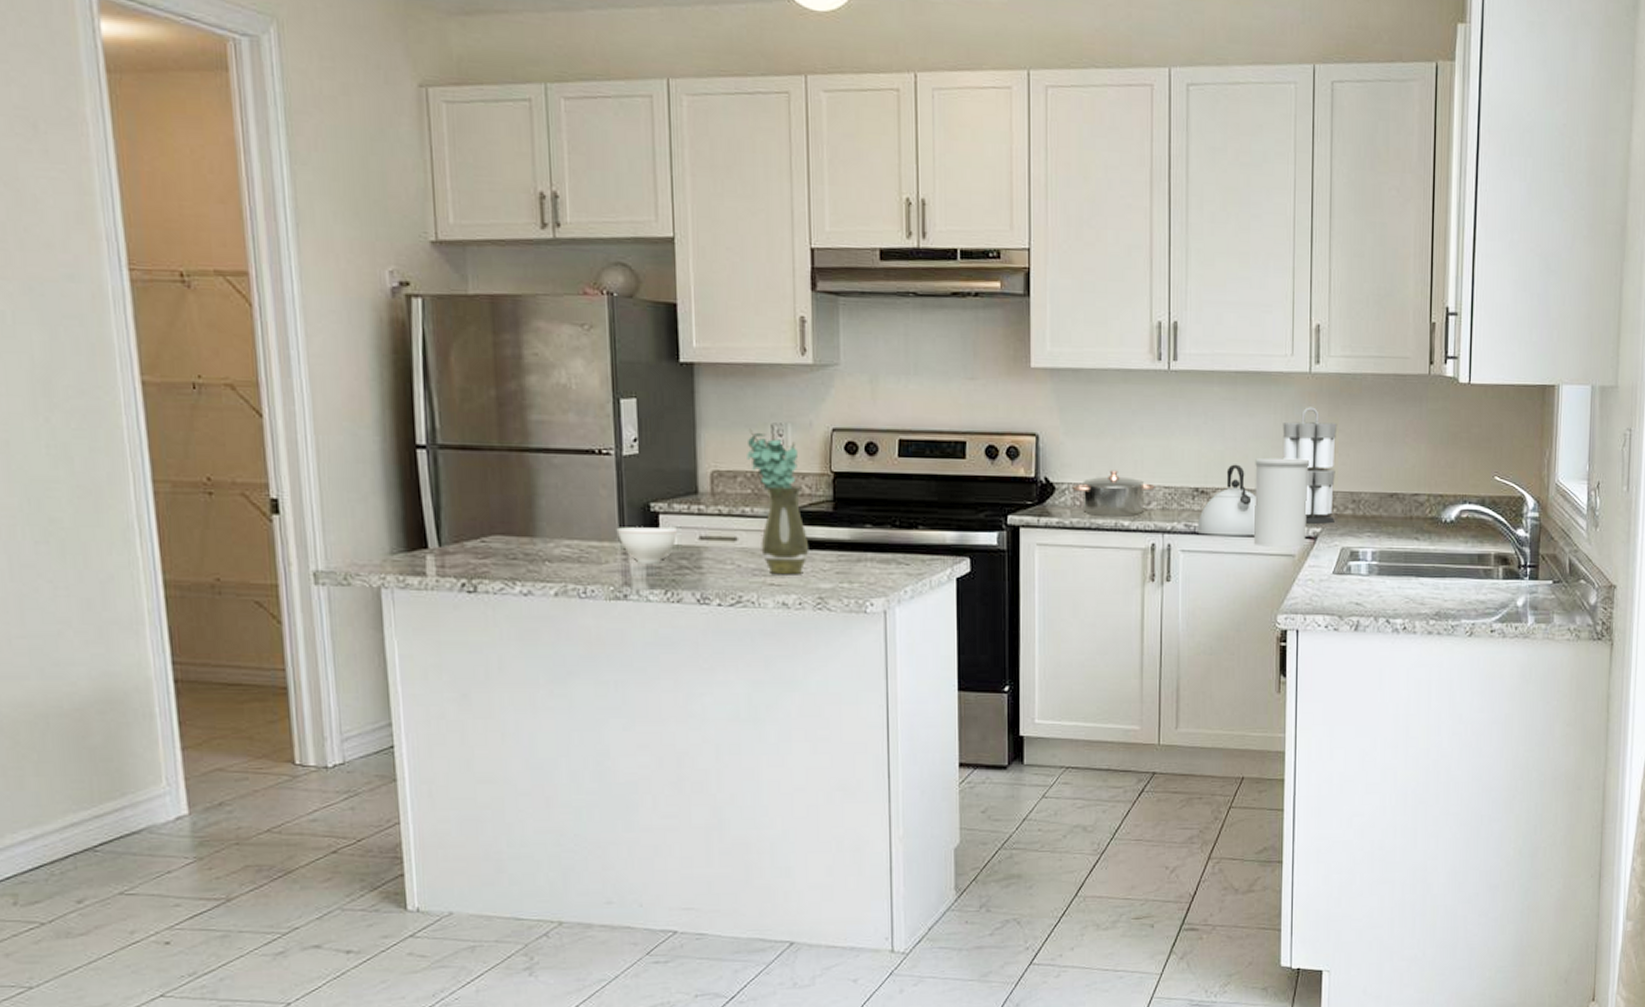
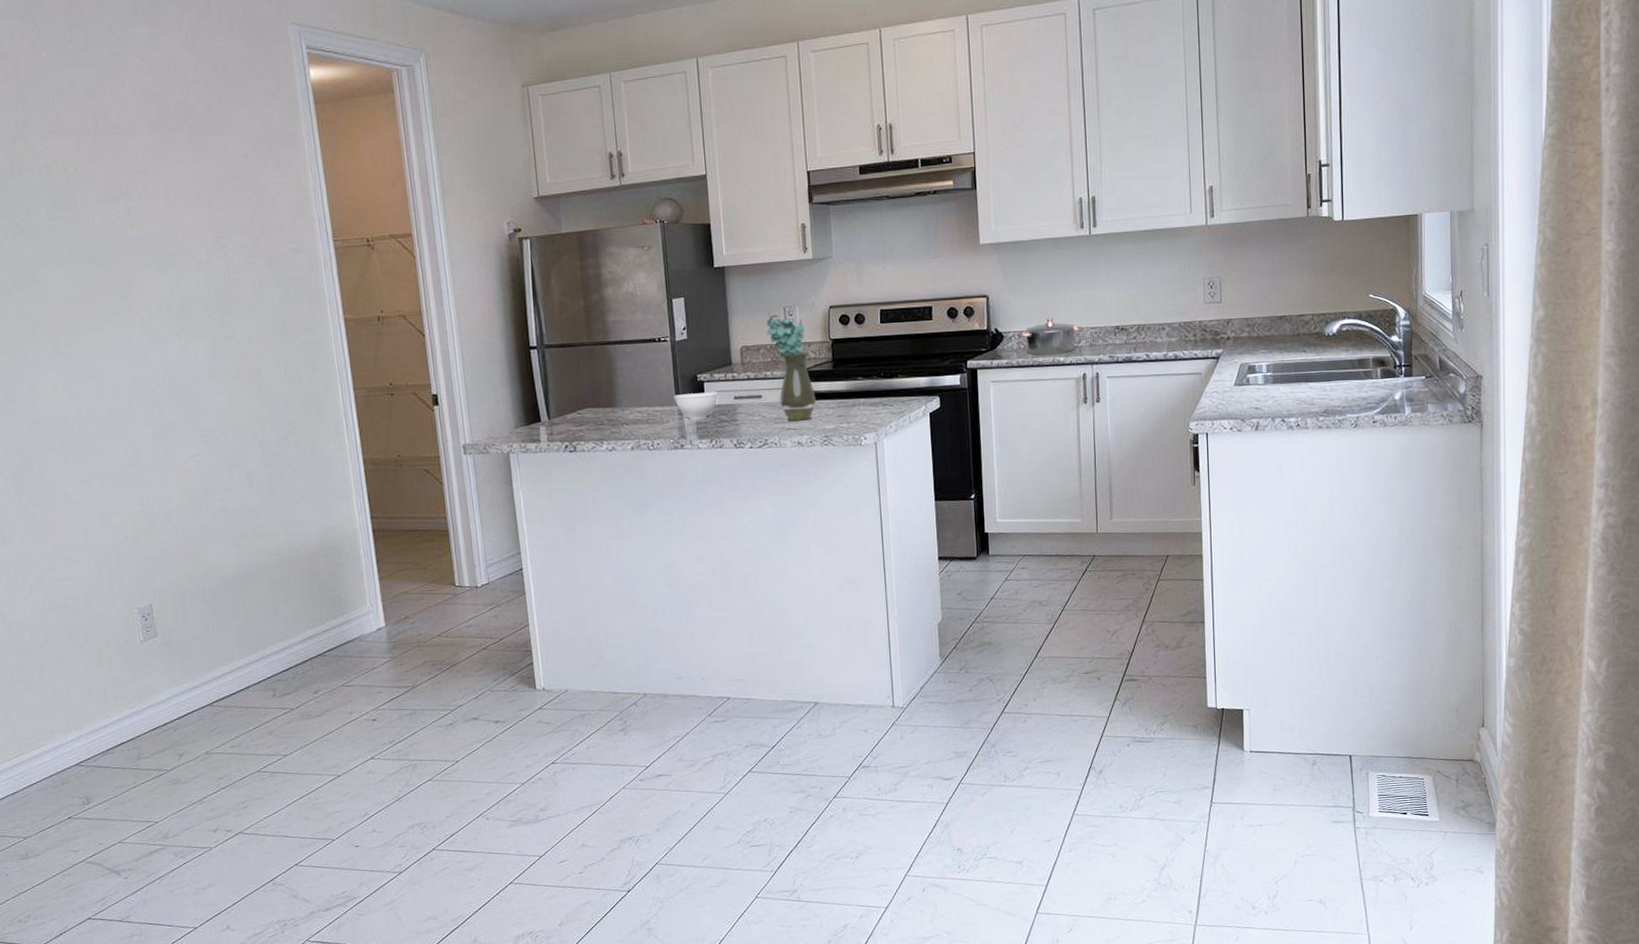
kettle: present [1197,464,1256,536] -> none [1119,304,1168,363]
canister: present [1254,457,1309,547] -> none [1164,294,1210,369]
spice rack: present [1283,407,1338,525] -> none [1186,253,1234,348]

